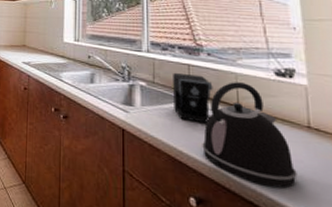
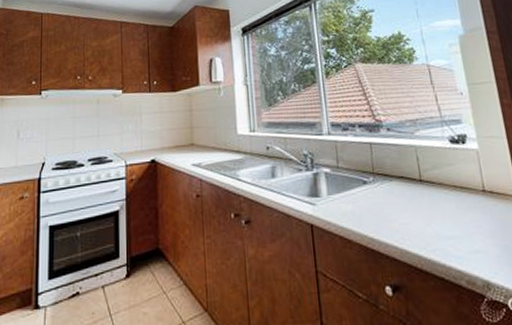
coffee maker: present [173,72,213,124] -> none [356,153,397,204]
kettle: present [202,82,297,189] -> none [391,154,480,259]

